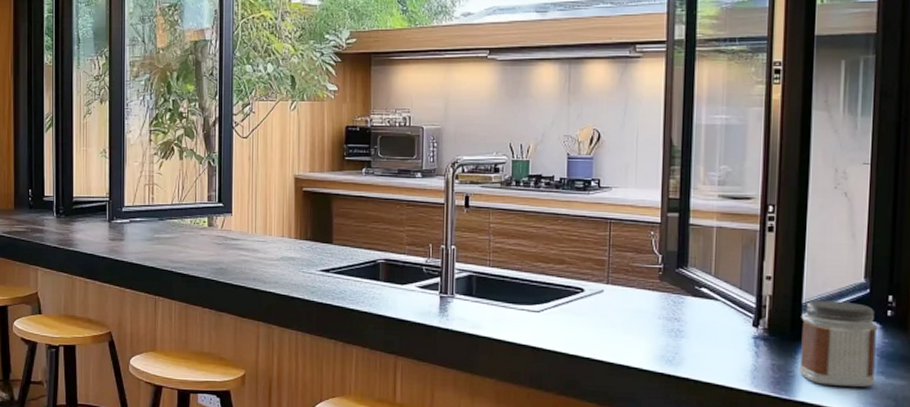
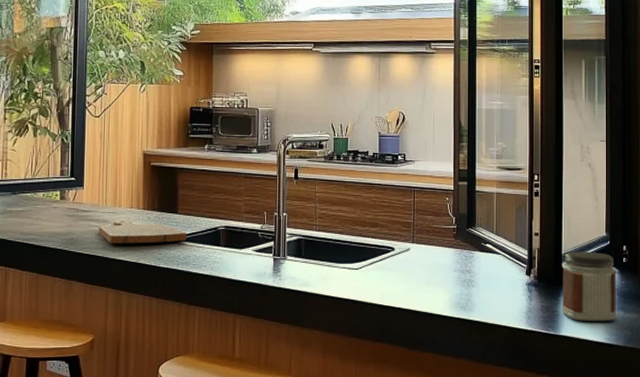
cutting board: none [248,250,342,276] -> present [98,220,187,244]

